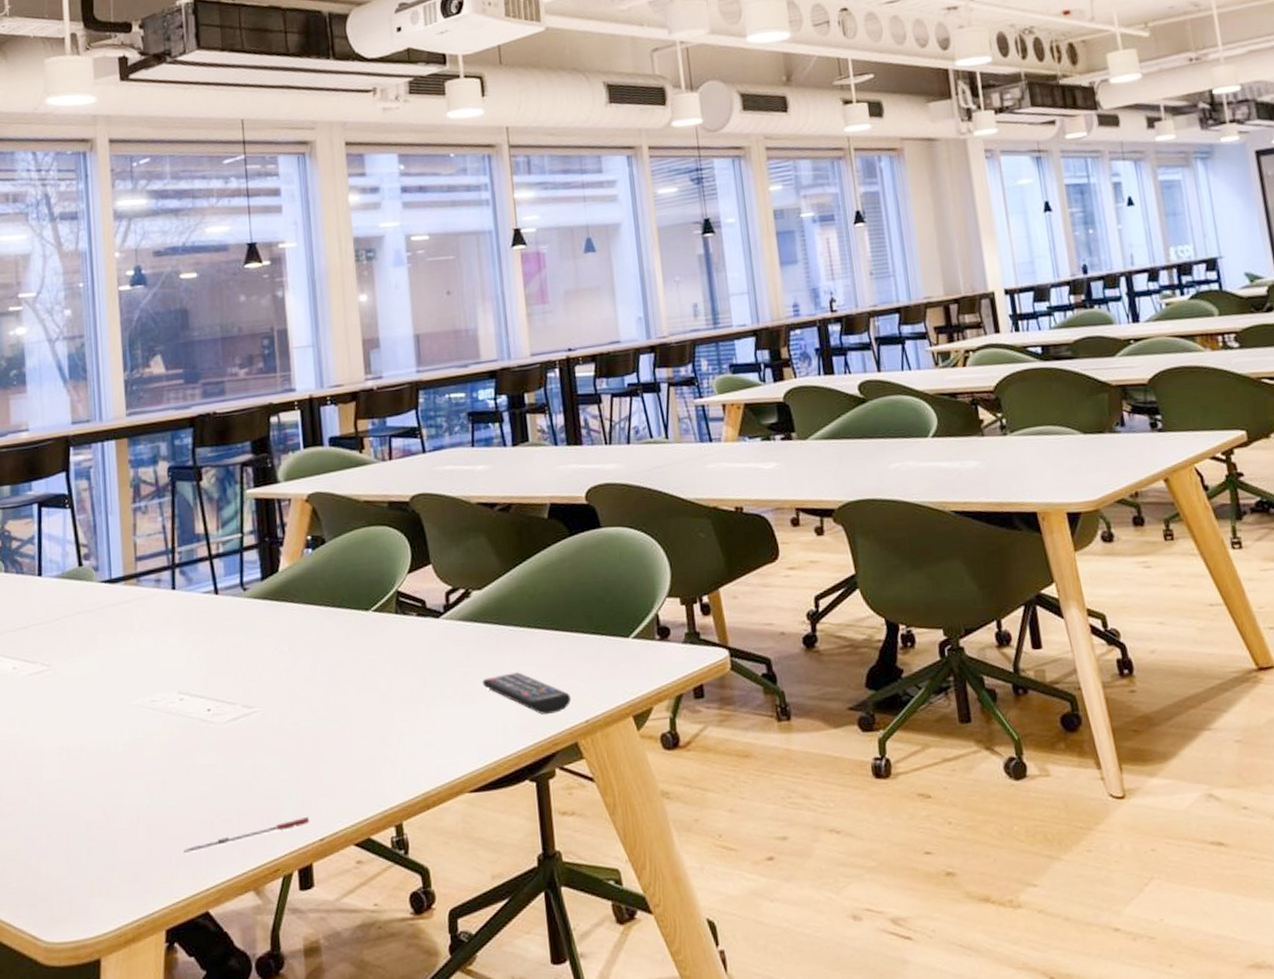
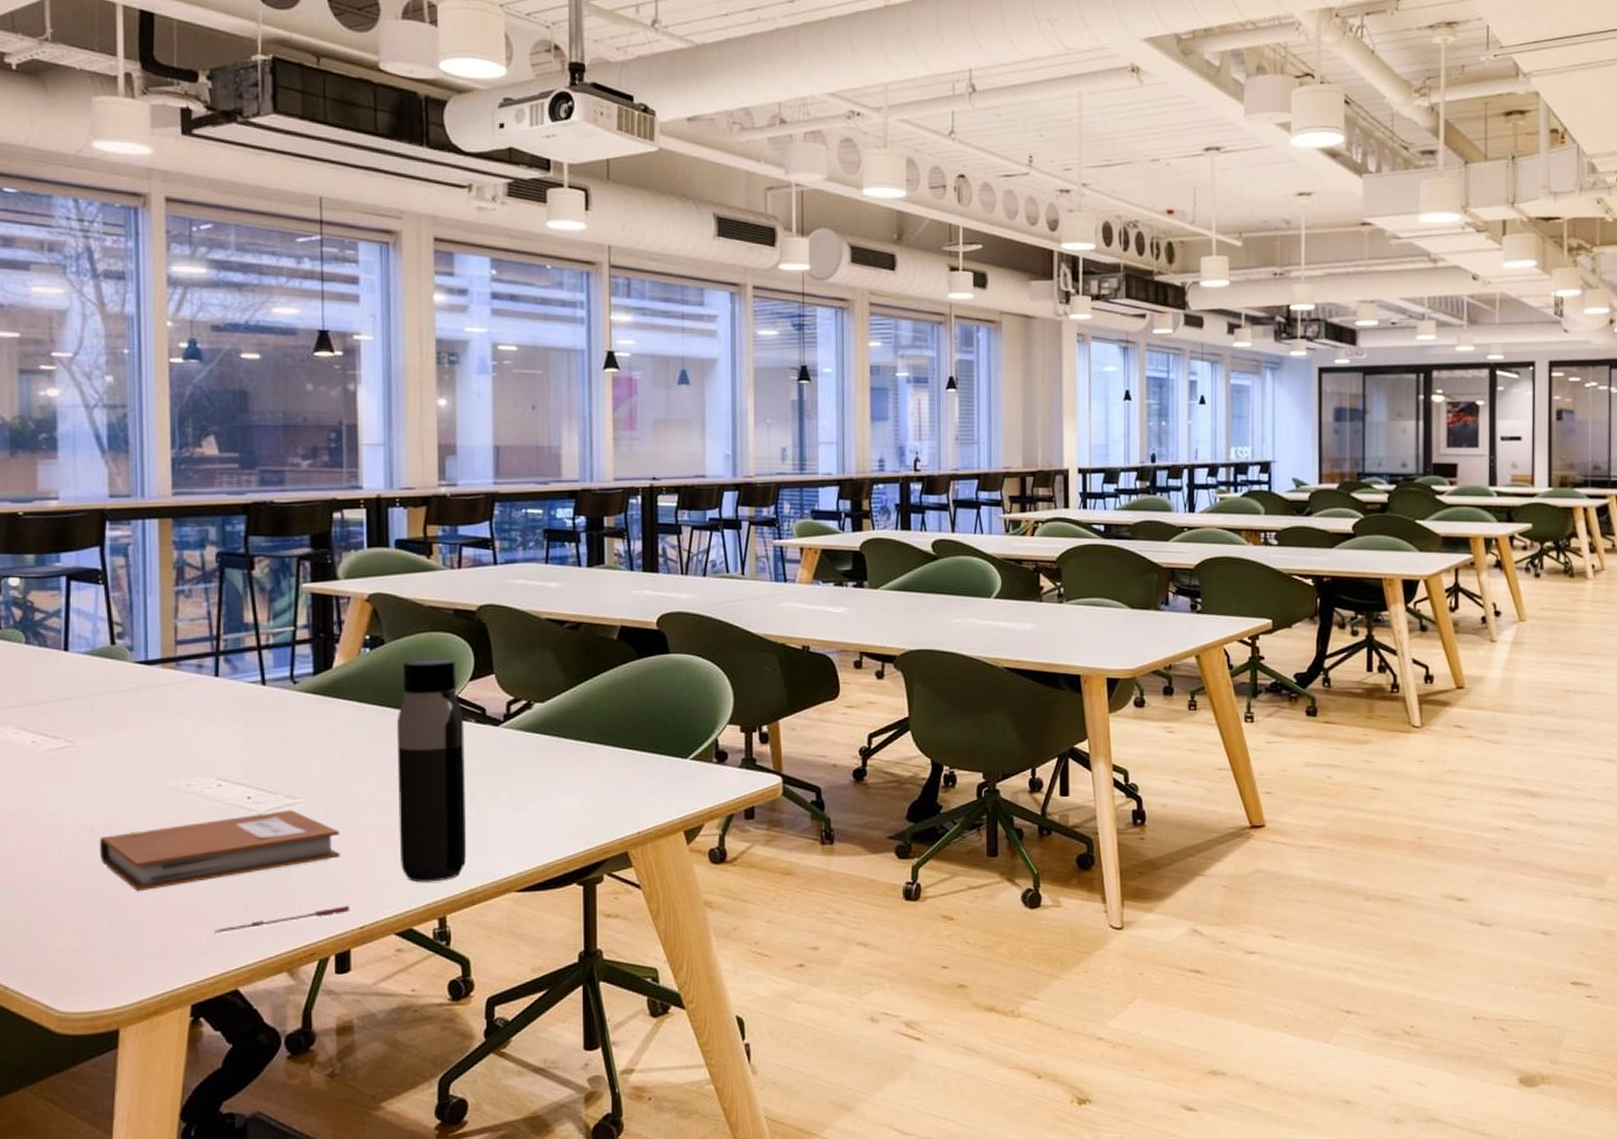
notebook: none [75,720,297,814] -> present [99,810,340,892]
water bottle: none [341,552,418,788] -> present [396,658,467,883]
remote control: present [482,672,572,715] -> none [538,783,626,825]

